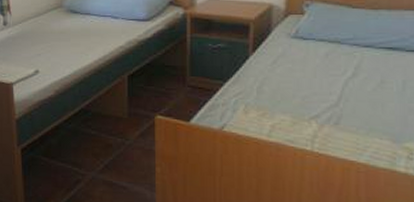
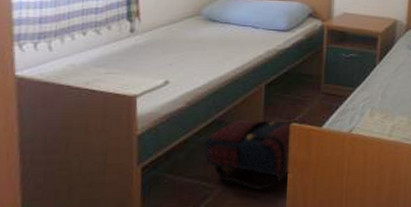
satchel: none [74,109,173,182] -> present [204,119,306,191]

